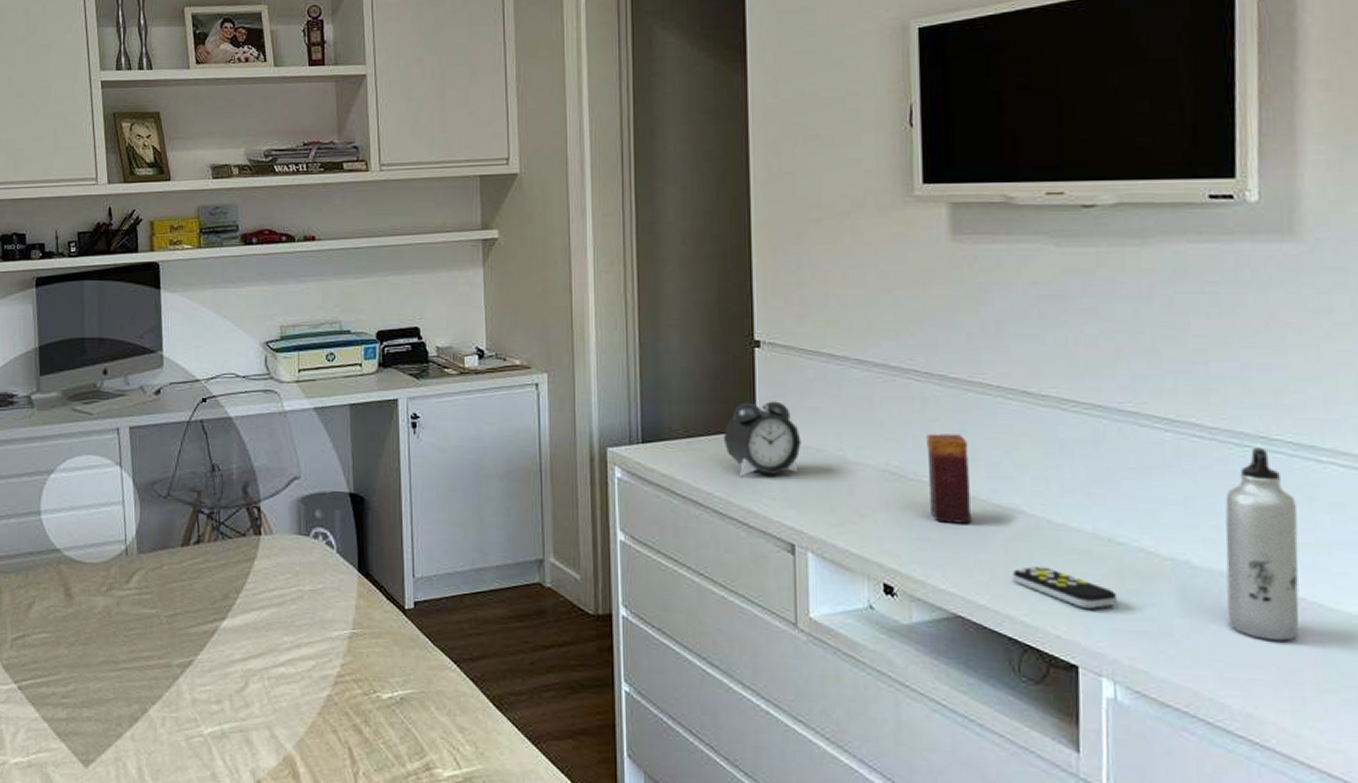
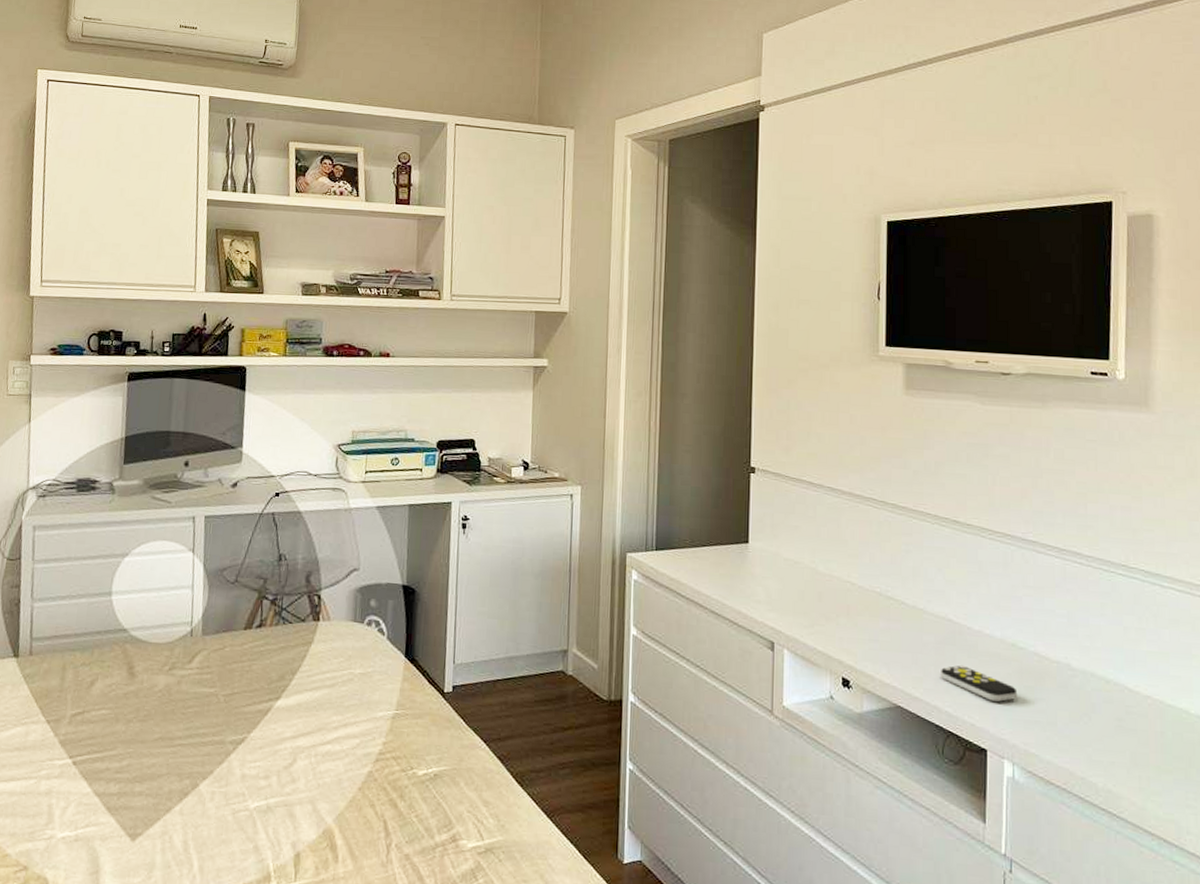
alarm clock: present [723,401,802,476] -> none [721,519,784,582]
candle: present [926,433,971,524] -> none [880,552,911,629]
water bottle: present [1225,447,1300,641] -> none [1096,573,1147,731]

